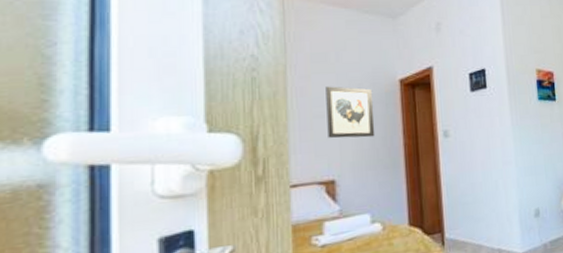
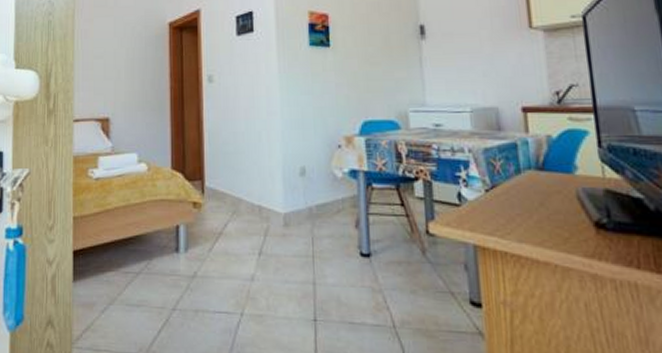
wall art: present [325,86,375,139] -> none [105,29,145,79]

